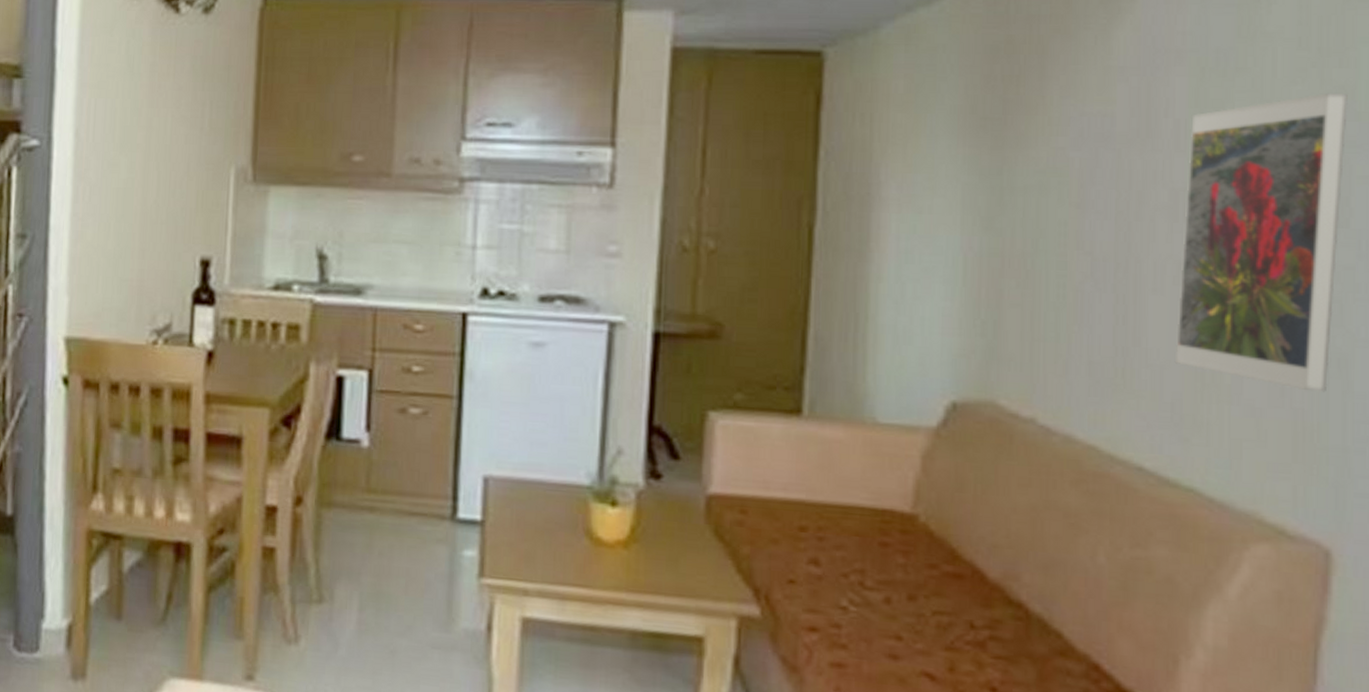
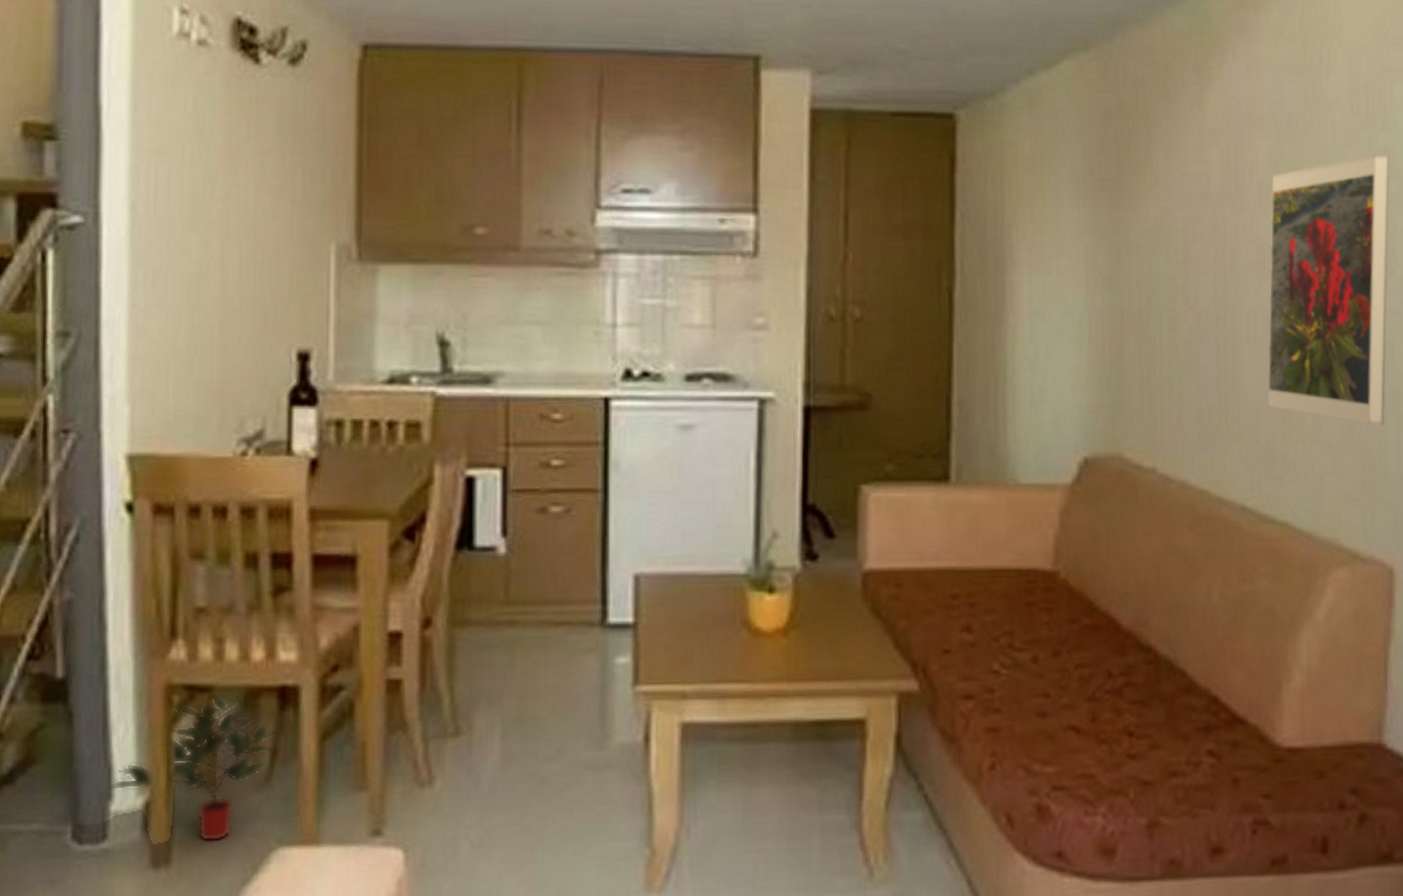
potted plant: none [43,543,175,666] -> present [110,695,281,842]

